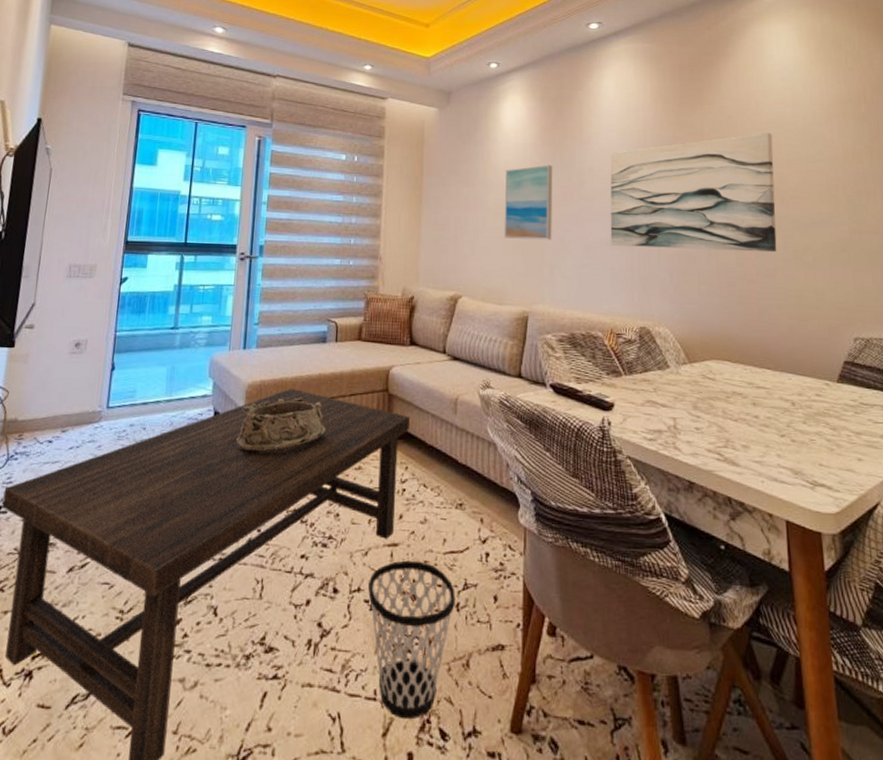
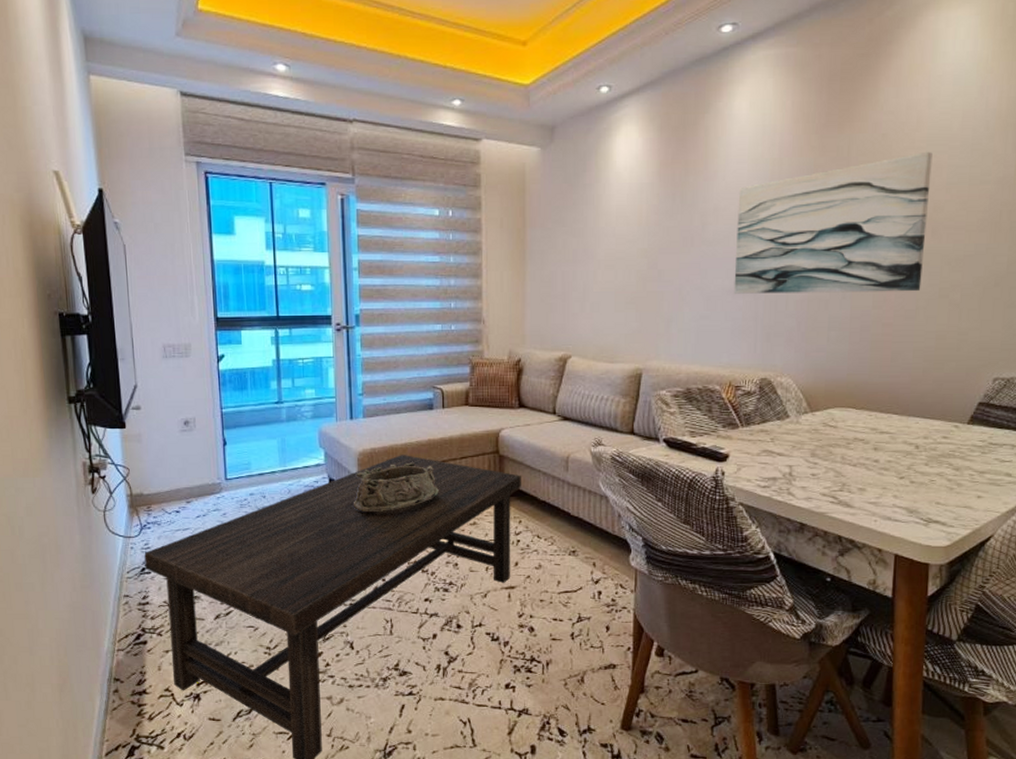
wastebasket: present [368,560,455,720] -> none [489,600,570,722]
wall art: present [504,165,553,240] -> none [616,207,672,293]

